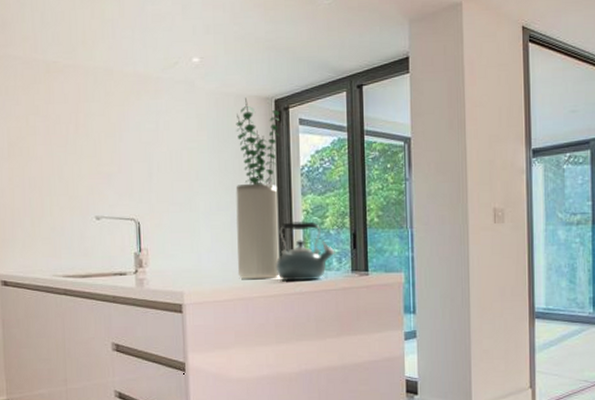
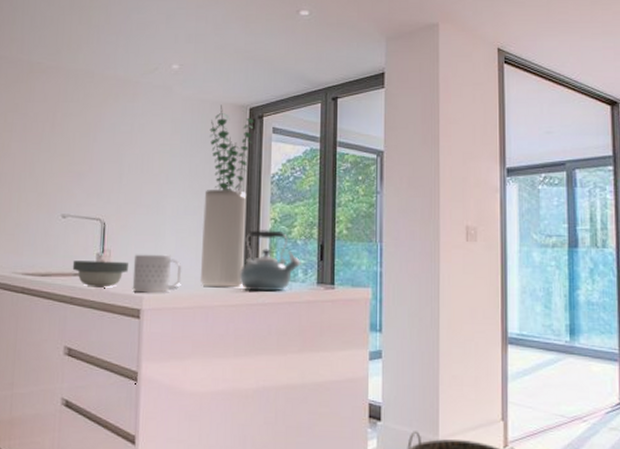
bowl: none [111,259,167,286] -> present [72,260,128,288]
mug: none [171,250,220,287] -> present [132,254,182,292]

